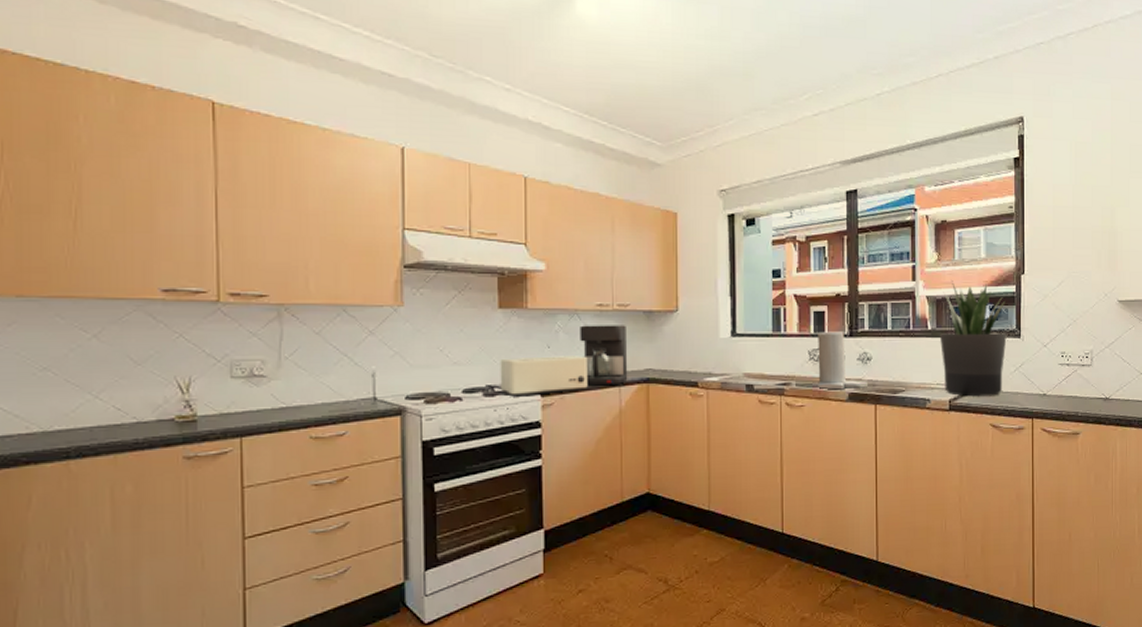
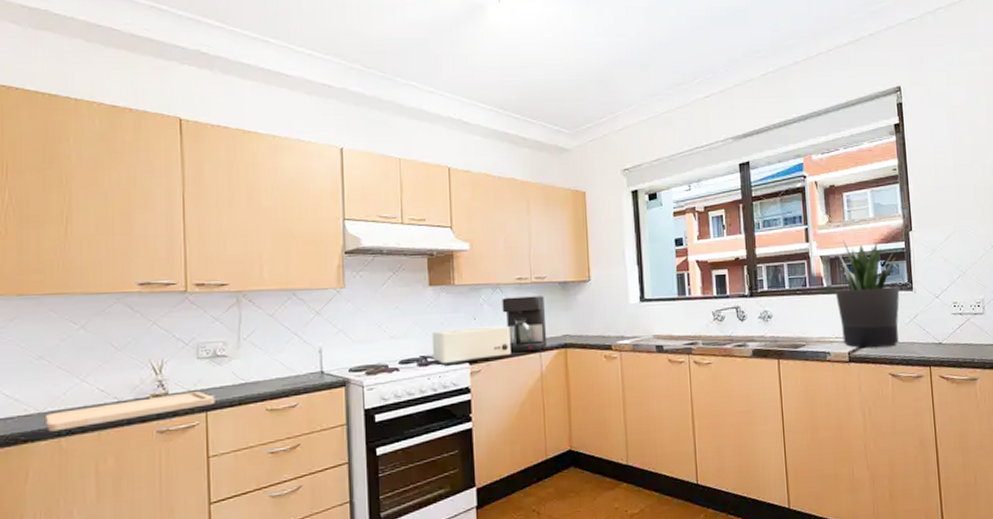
cutting board: none [52,414,251,453] -> present [46,391,215,432]
paper towel: present [817,331,869,390] -> none [720,292,771,347]

